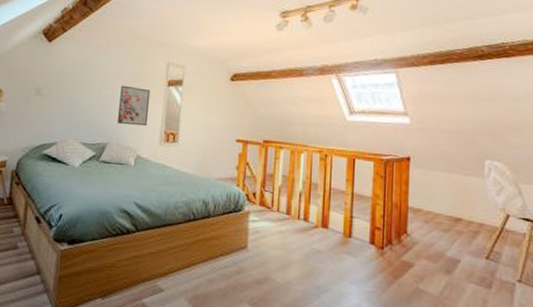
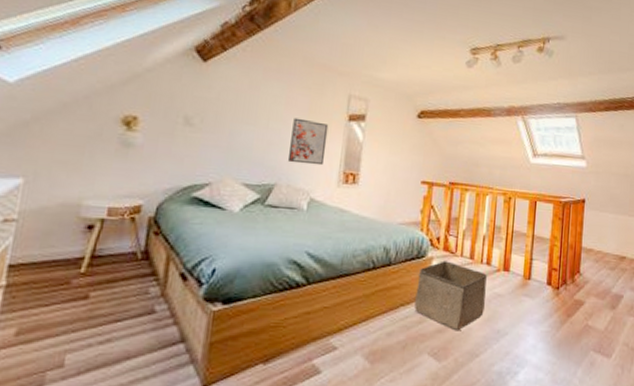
storage bin: none [233,215,305,284] -> present [414,260,487,331]

